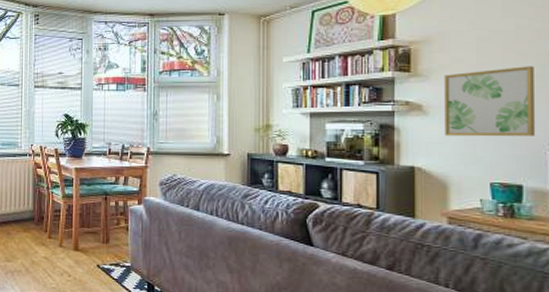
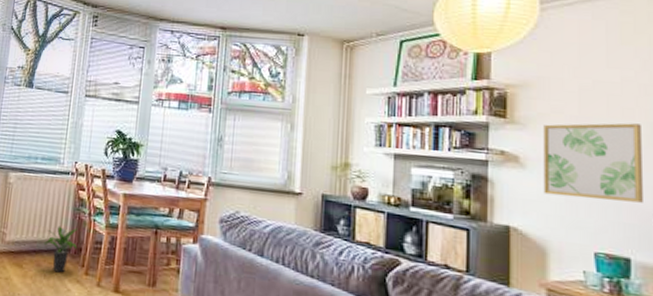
potted plant: none [11,200,40,238] -> present [43,225,79,273]

